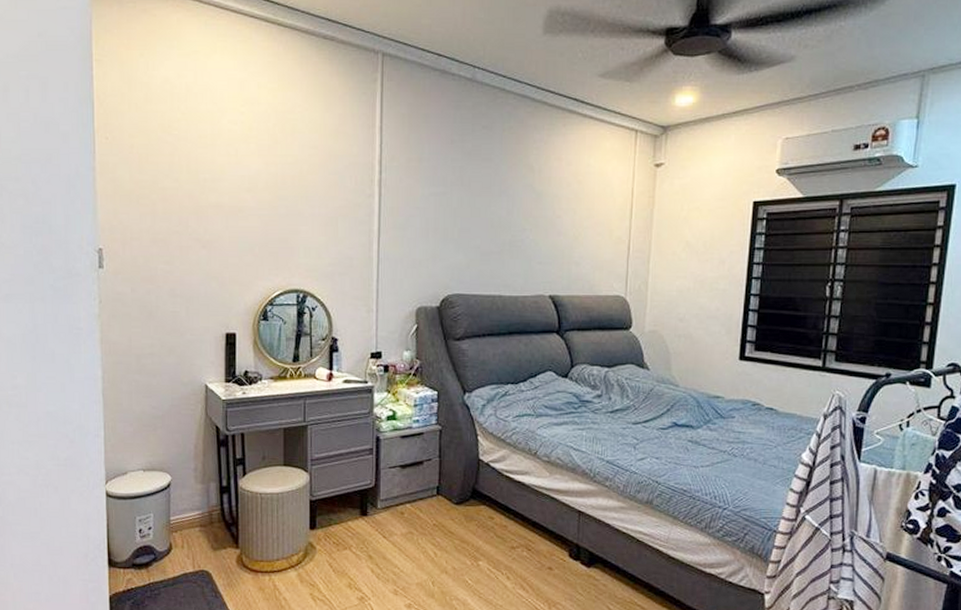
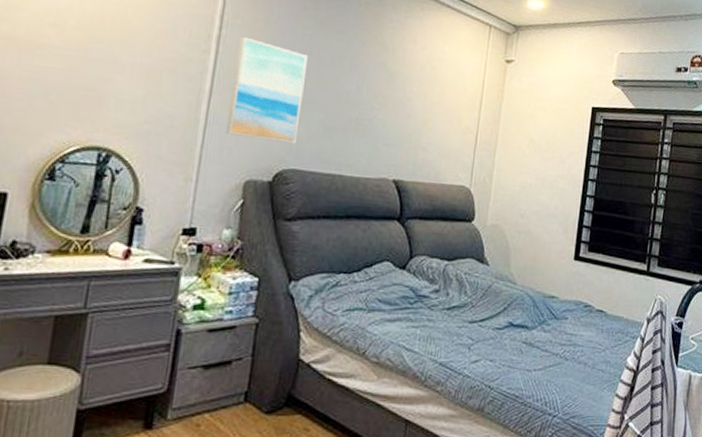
wall art: none [396,177,459,270] -> present [226,36,308,143]

